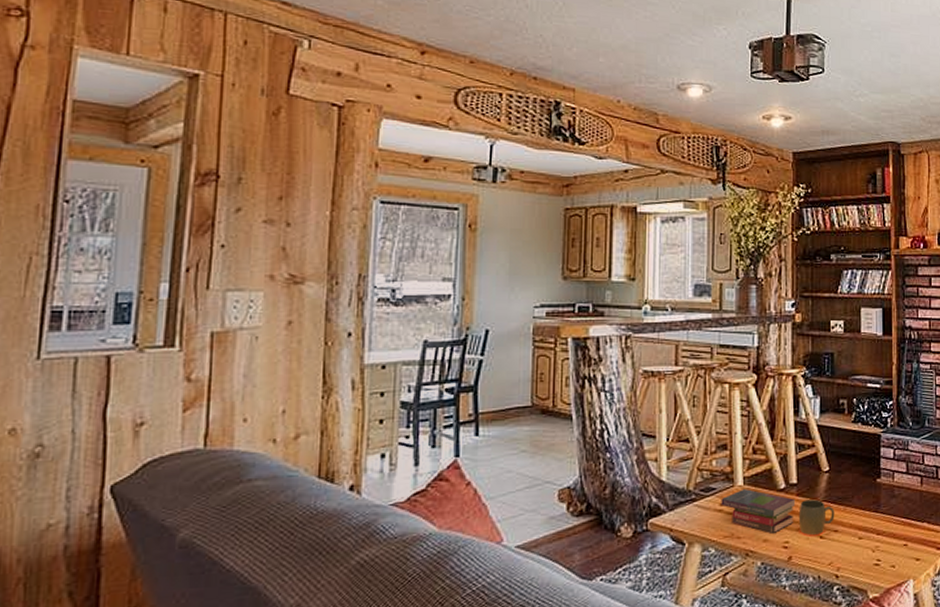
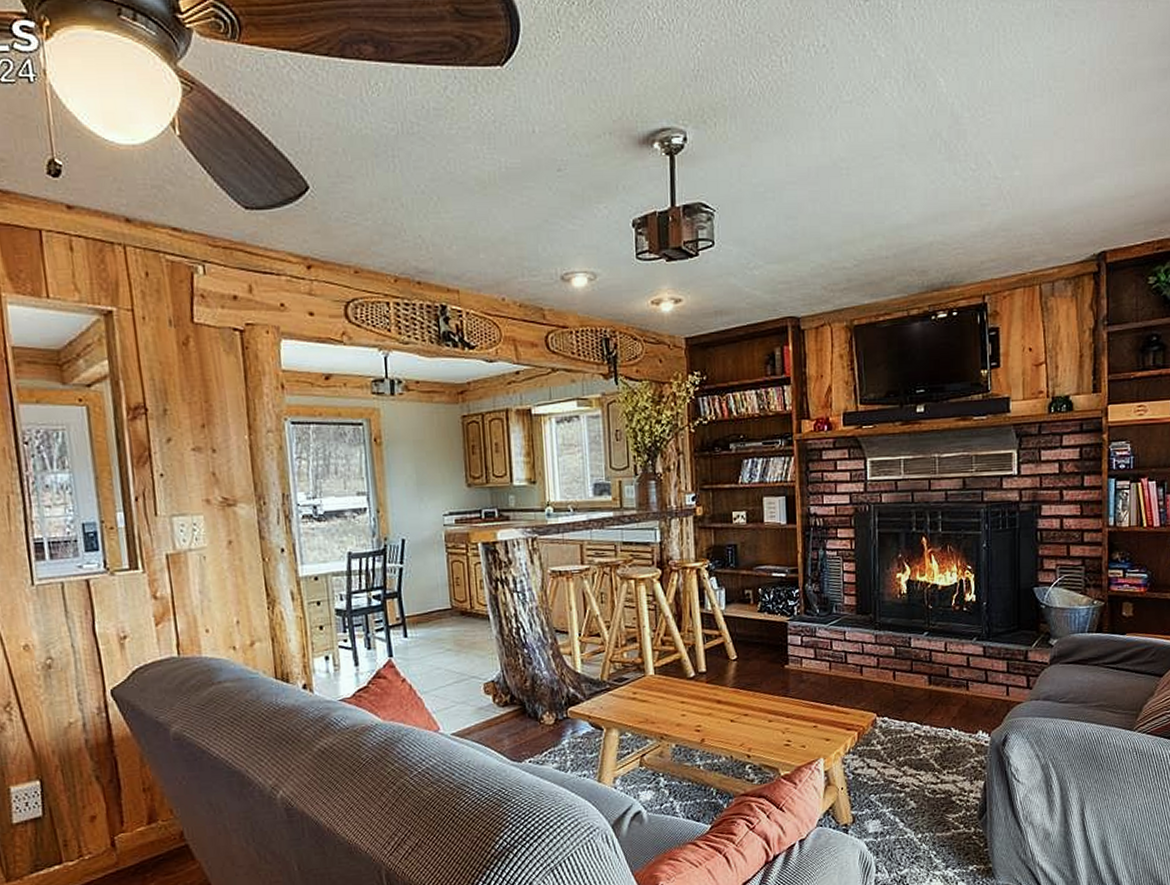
books: present [721,488,796,533] -> none [634,677,706,718]
mug: present [798,499,835,536] -> none [709,686,744,720]

